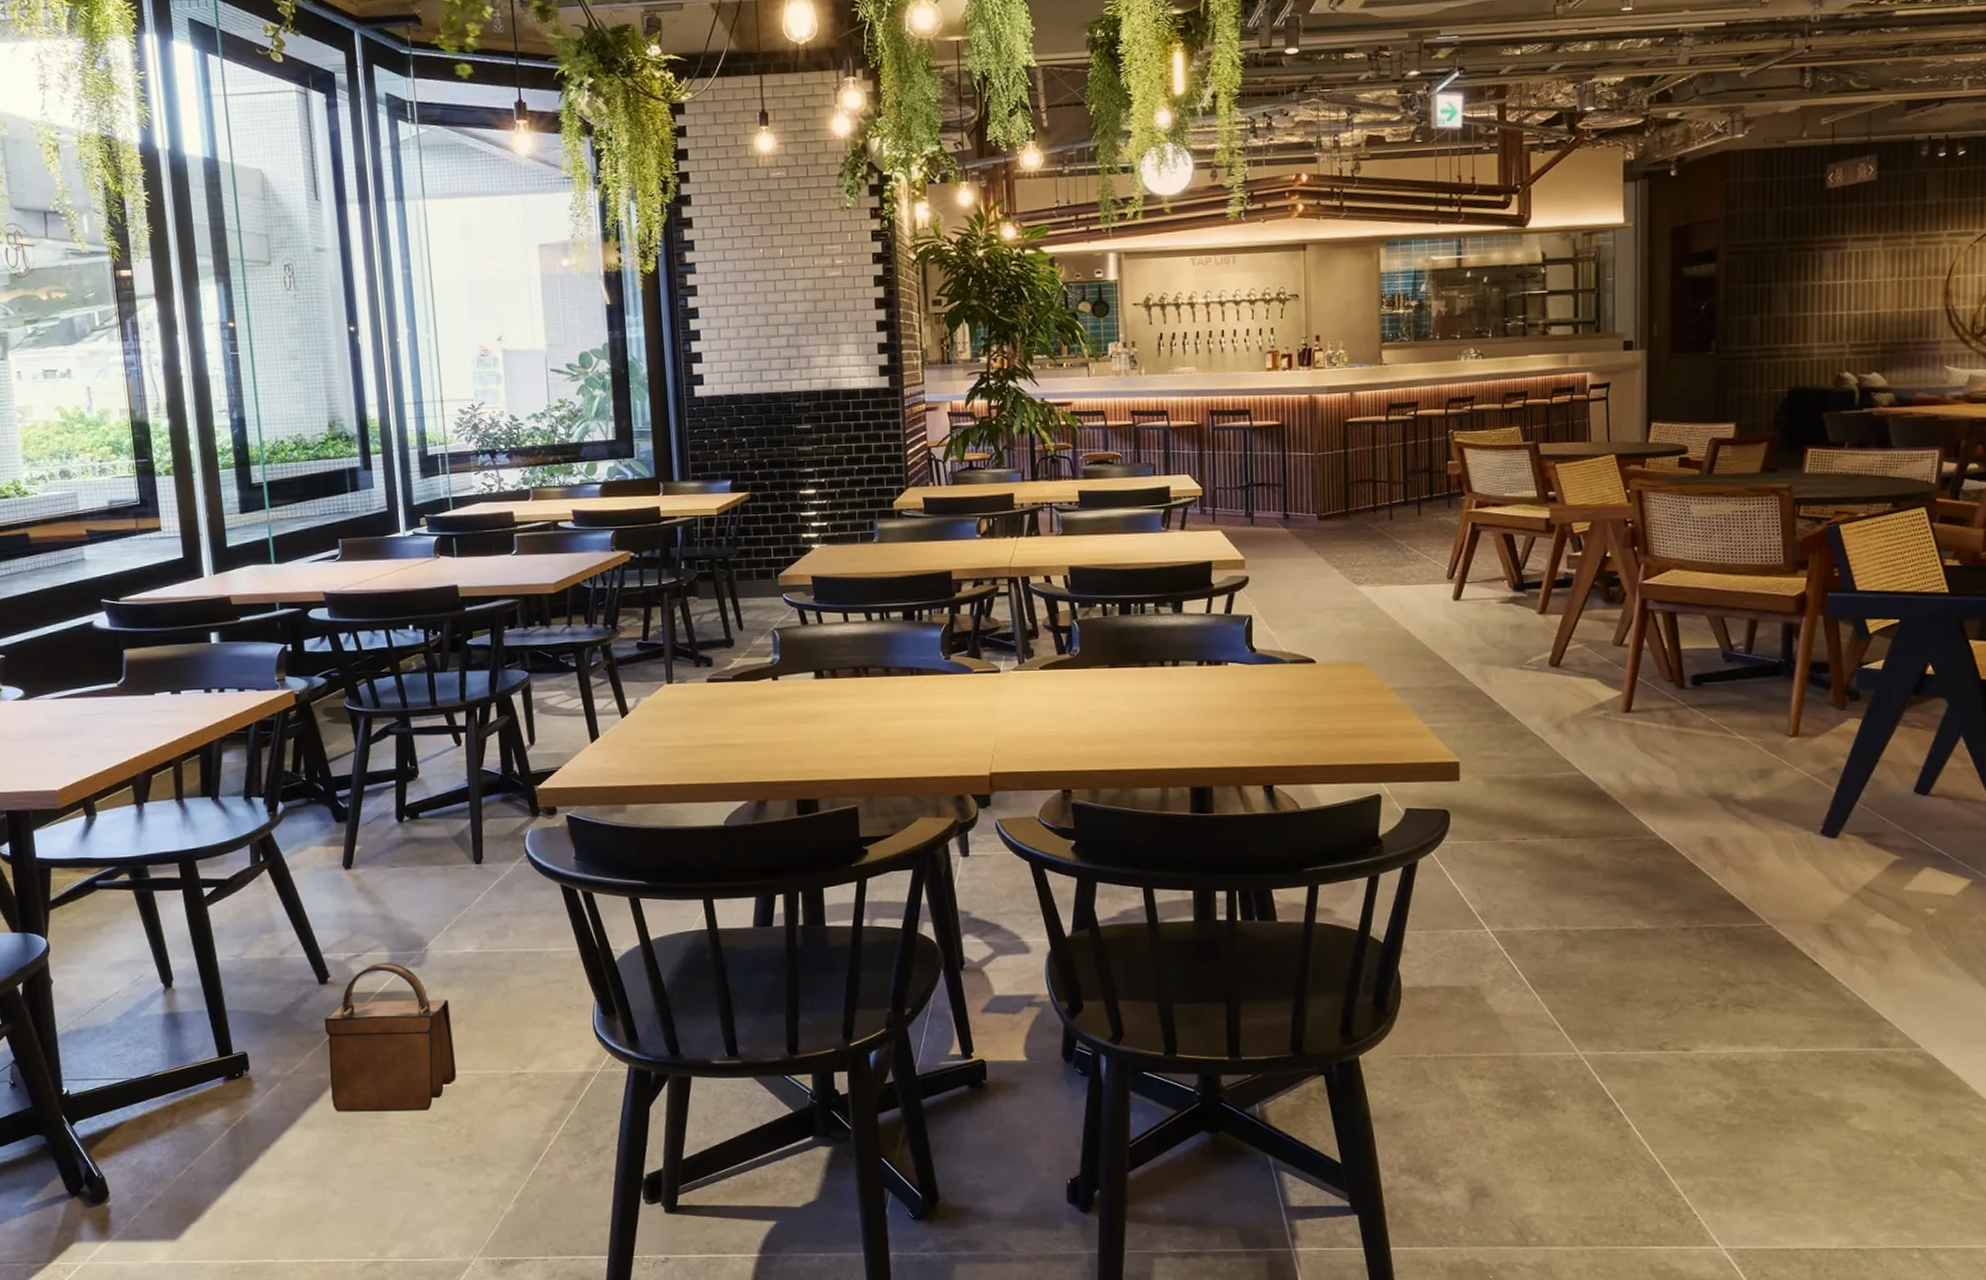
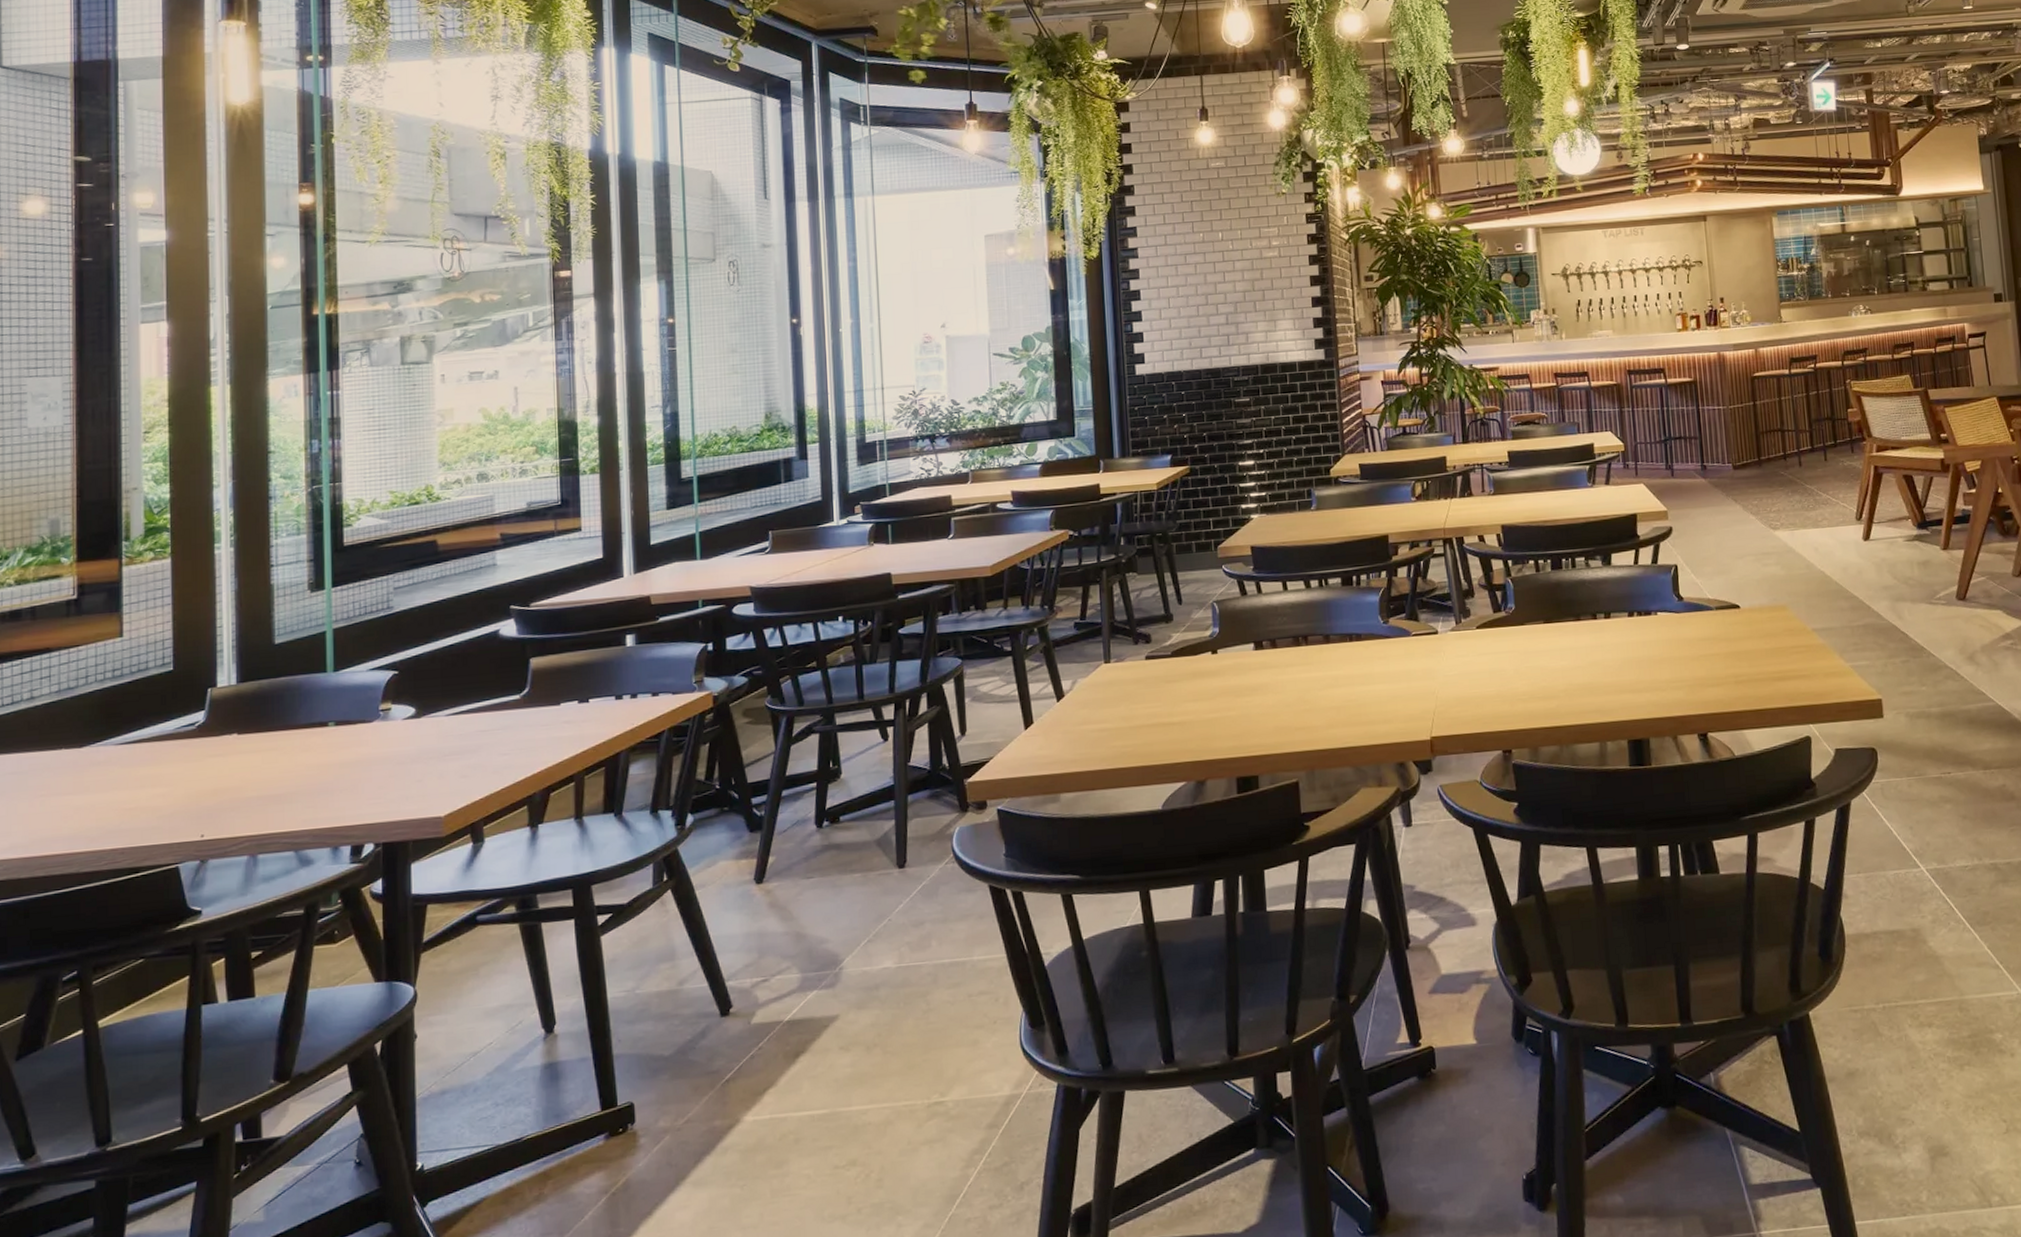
handbag: present [324,962,457,1112] -> none [723,985,869,1165]

